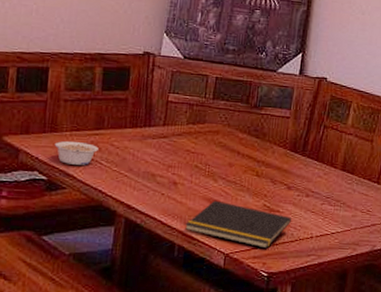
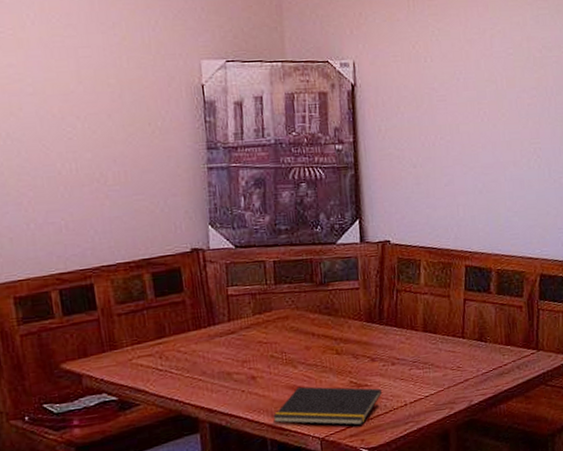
legume: present [54,140,98,165] -> none [117,354,165,380]

